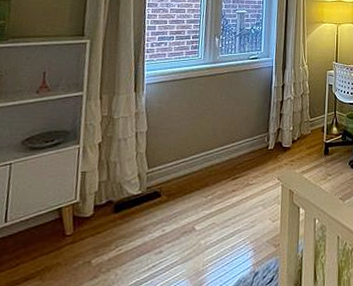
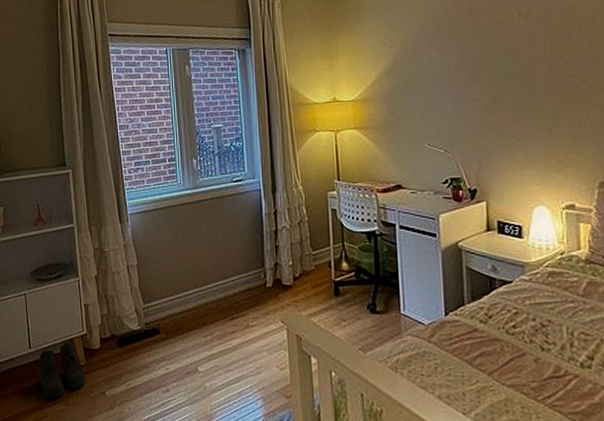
boots: none [12,212,70,276] -> present [39,342,85,400]

